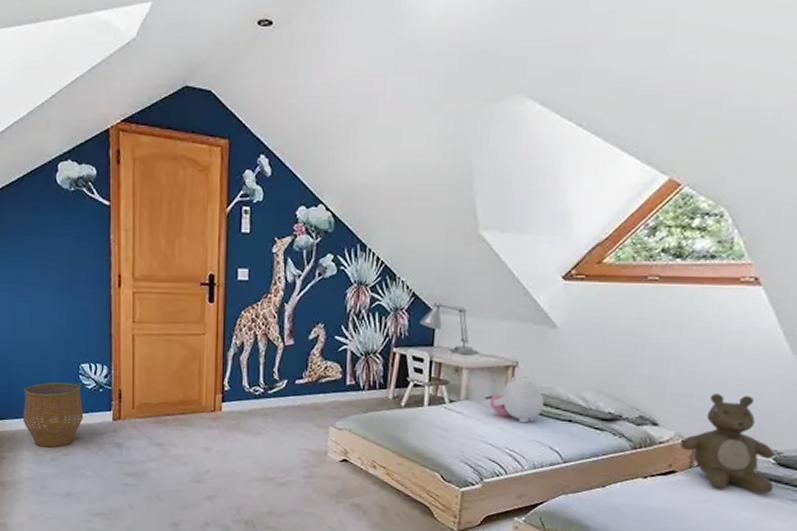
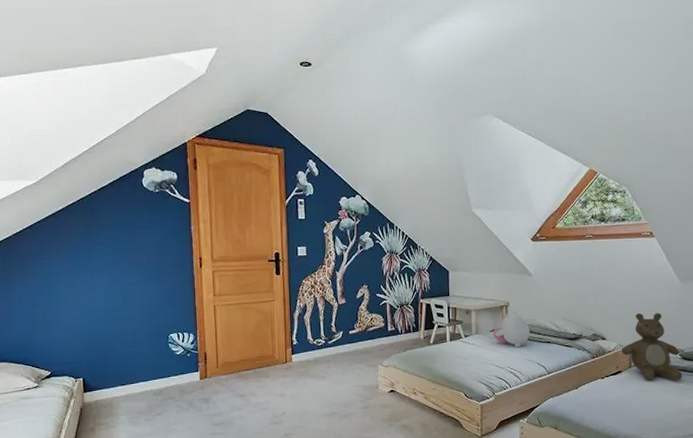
basket: present [23,382,84,448] -> none [118,351,174,410]
desk lamp: present [420,302,478,355] -> none [438,263,481,301]

